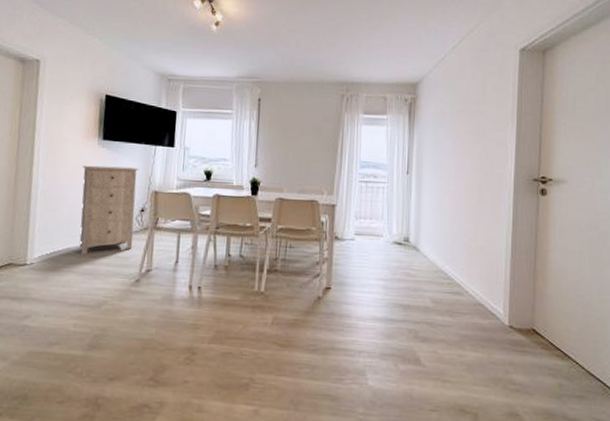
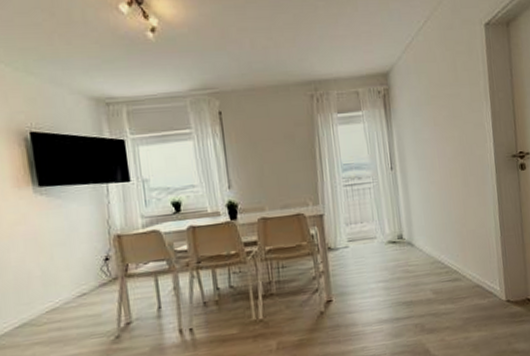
storage cabinet: present [79,165,139,255] -> none [20,212,104,323]

